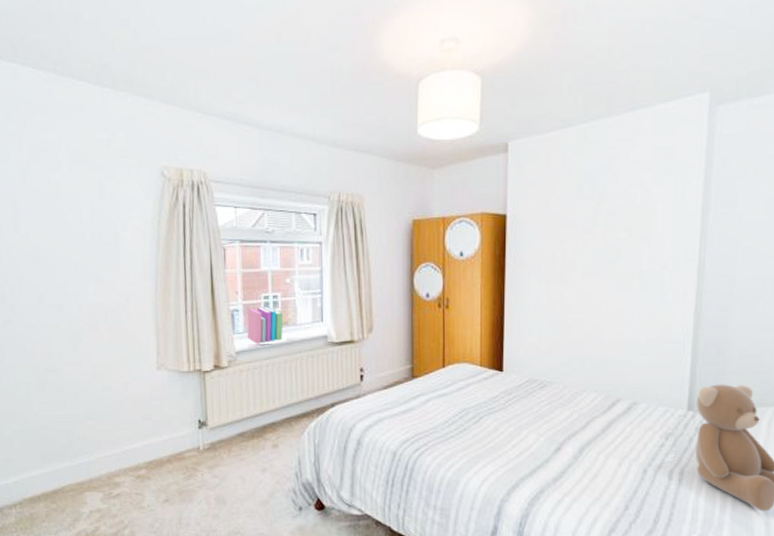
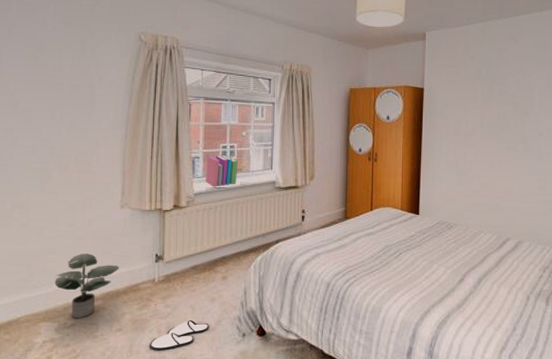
potted plant: none [95,419,161,489] -> present [54,253,120,319]
slippers: none [199,492,262,524] -> present [150,320,209,351]

